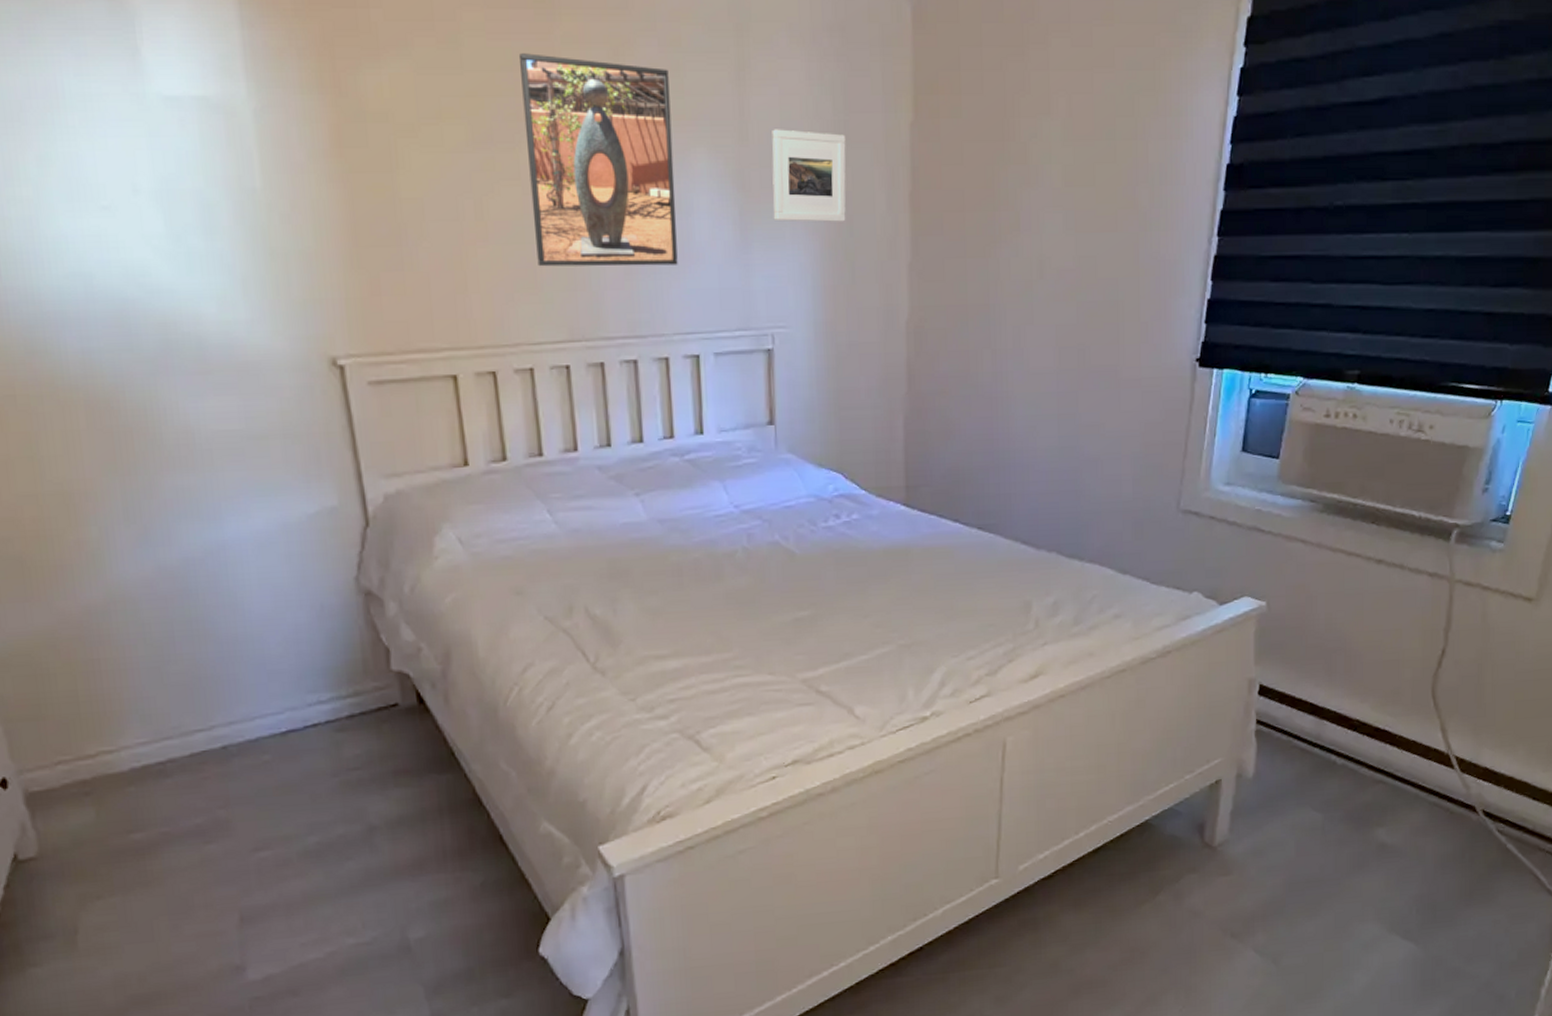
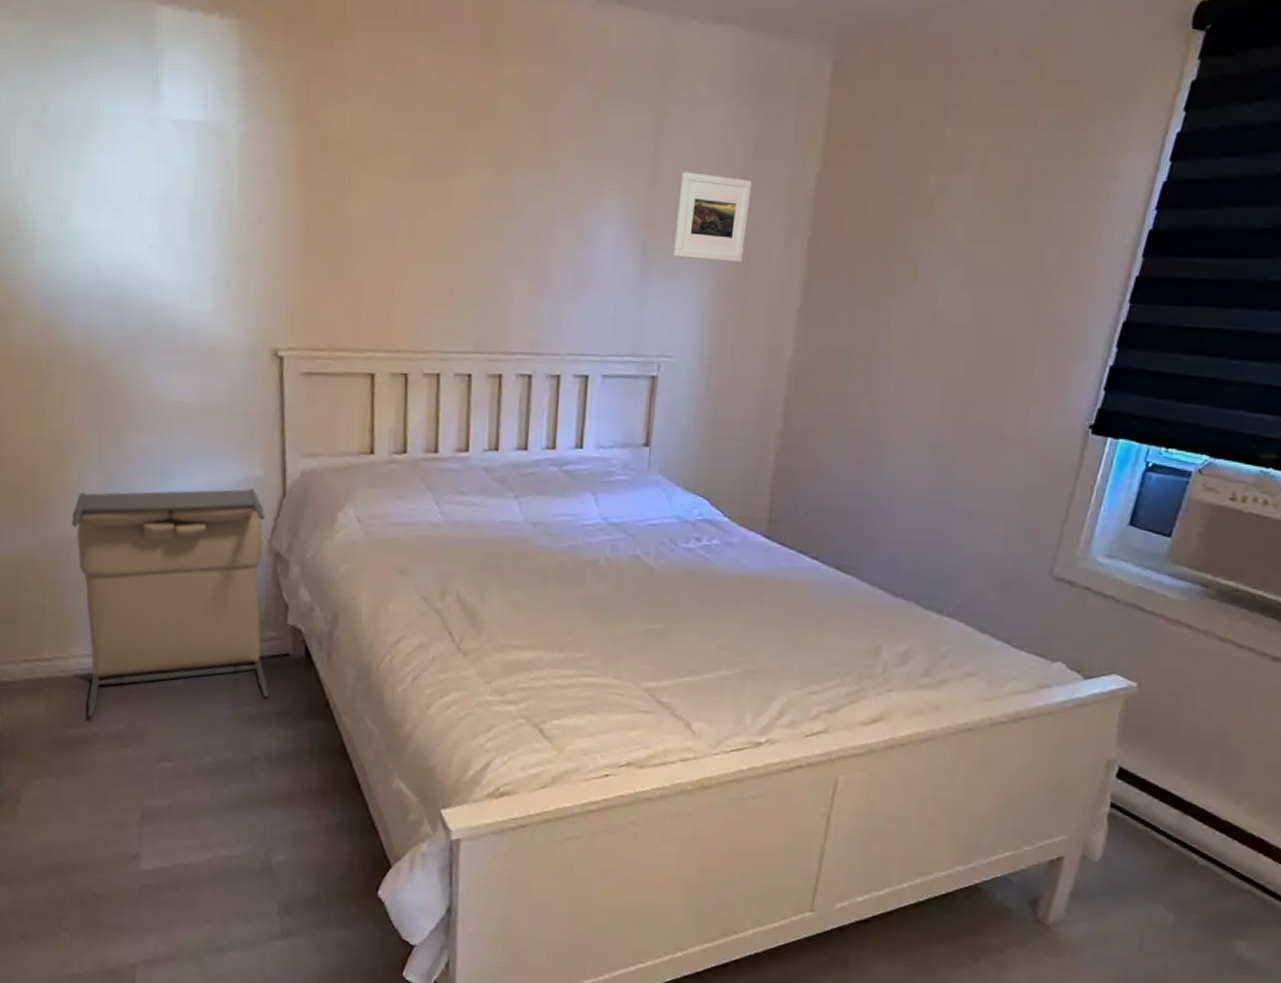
laundry hamper: none [97,521,380,816] -> present [71,488,269,718]
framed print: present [518,53,678,267] -> none [455,94,593,292]

